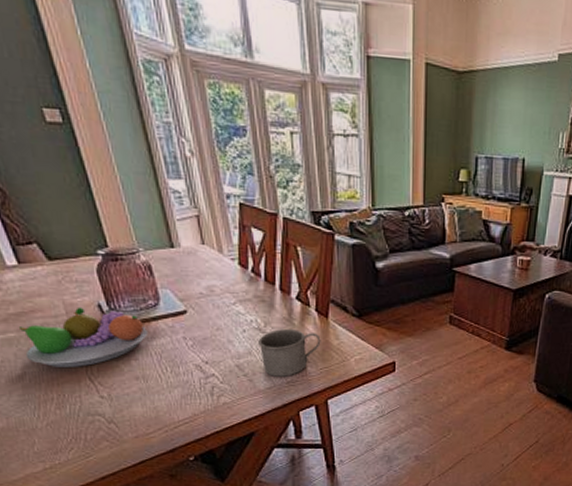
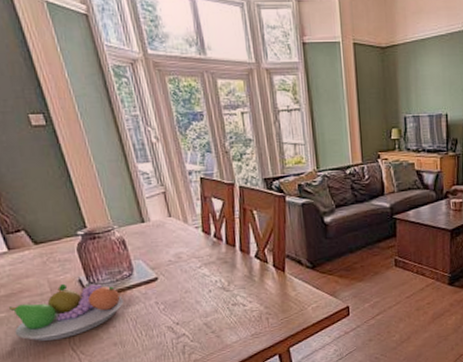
mug: present [258,329,321,377] -> none [223,285,280,331]

